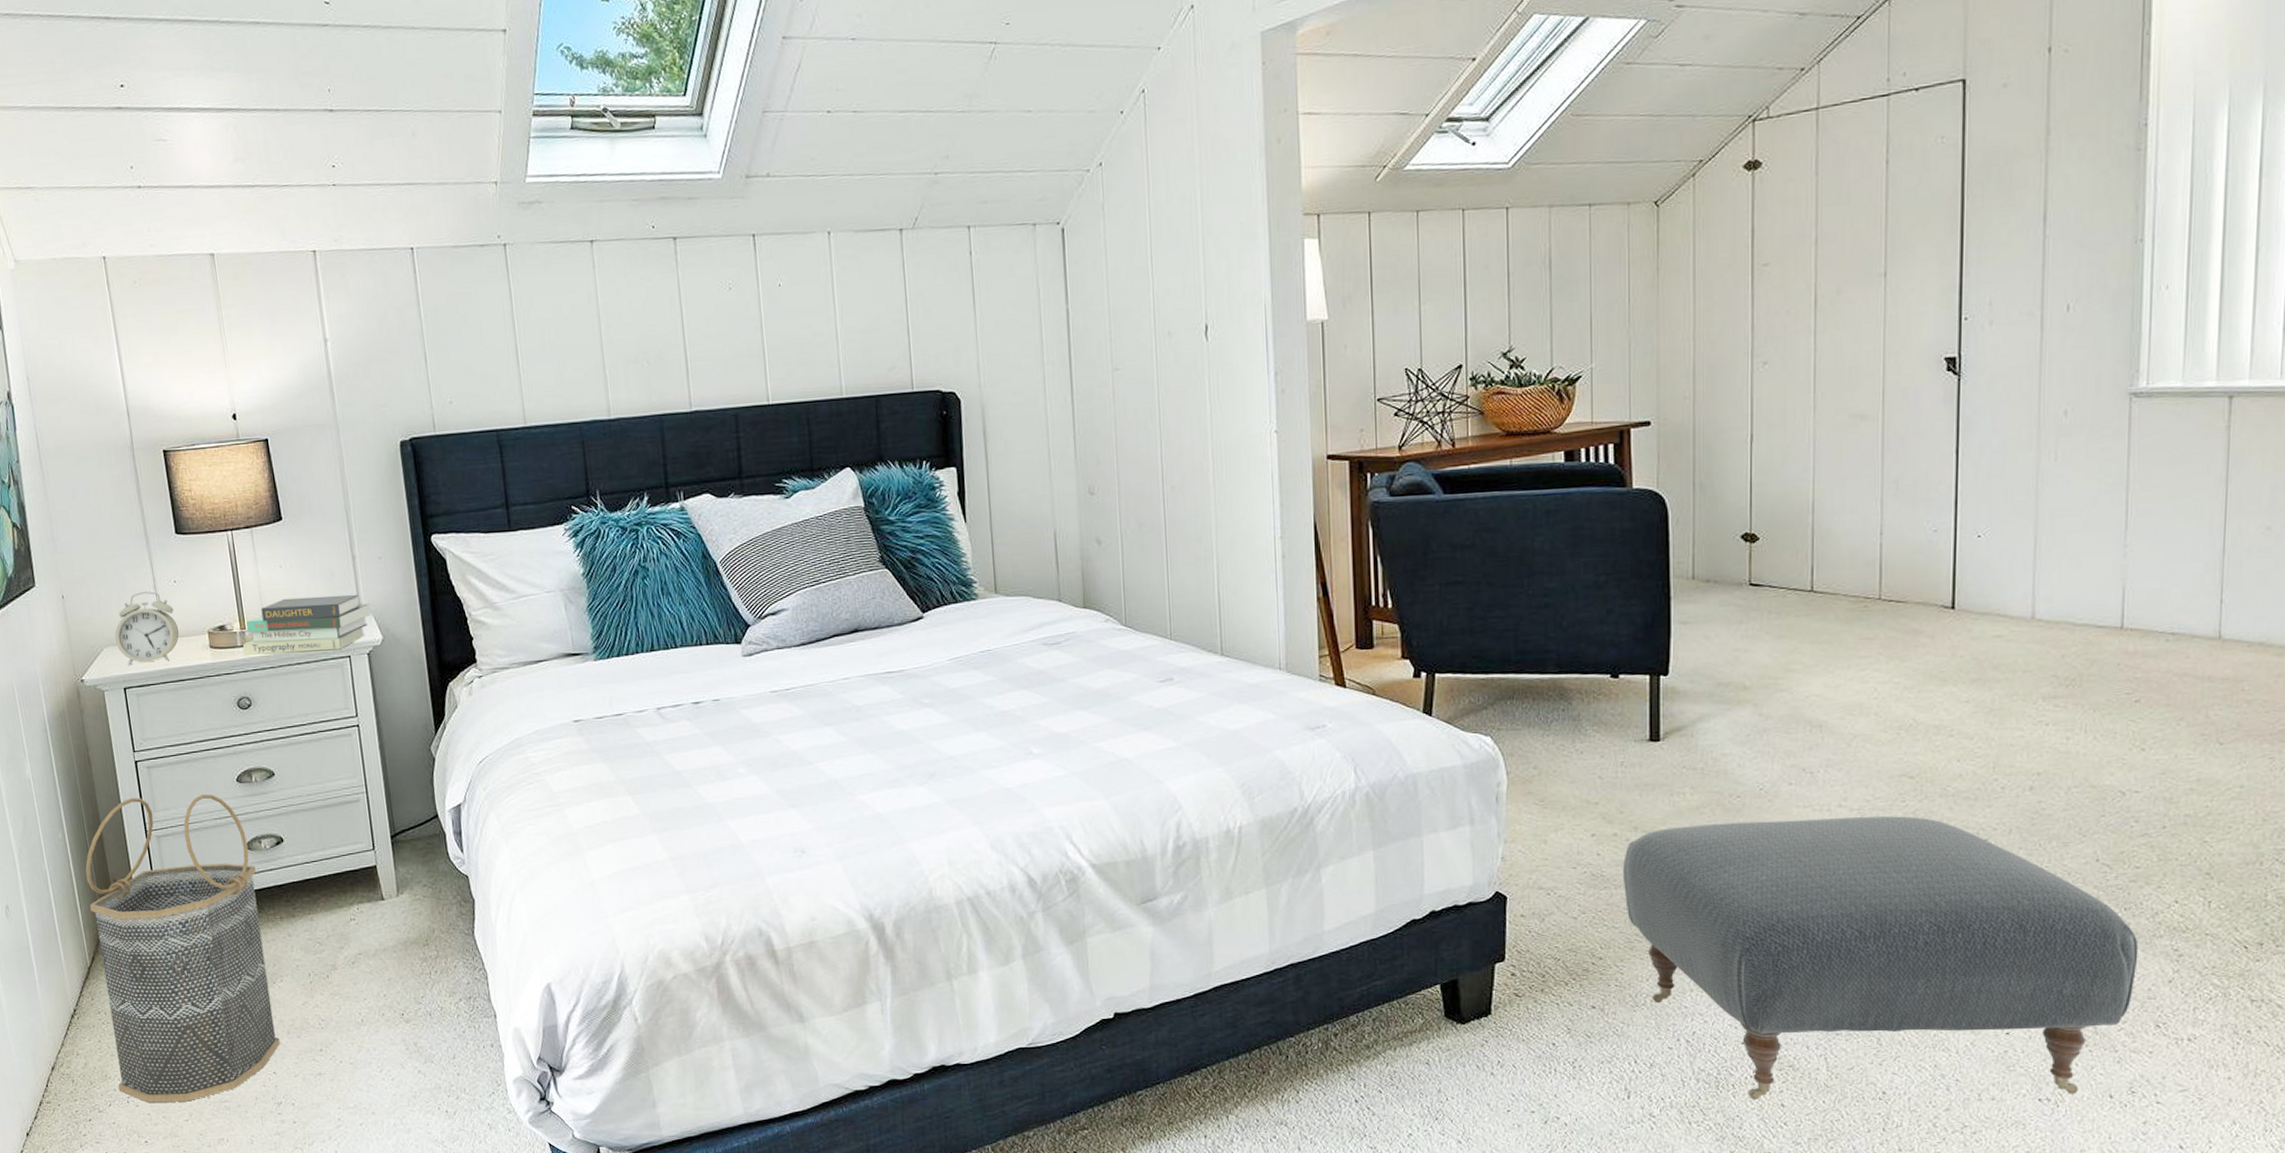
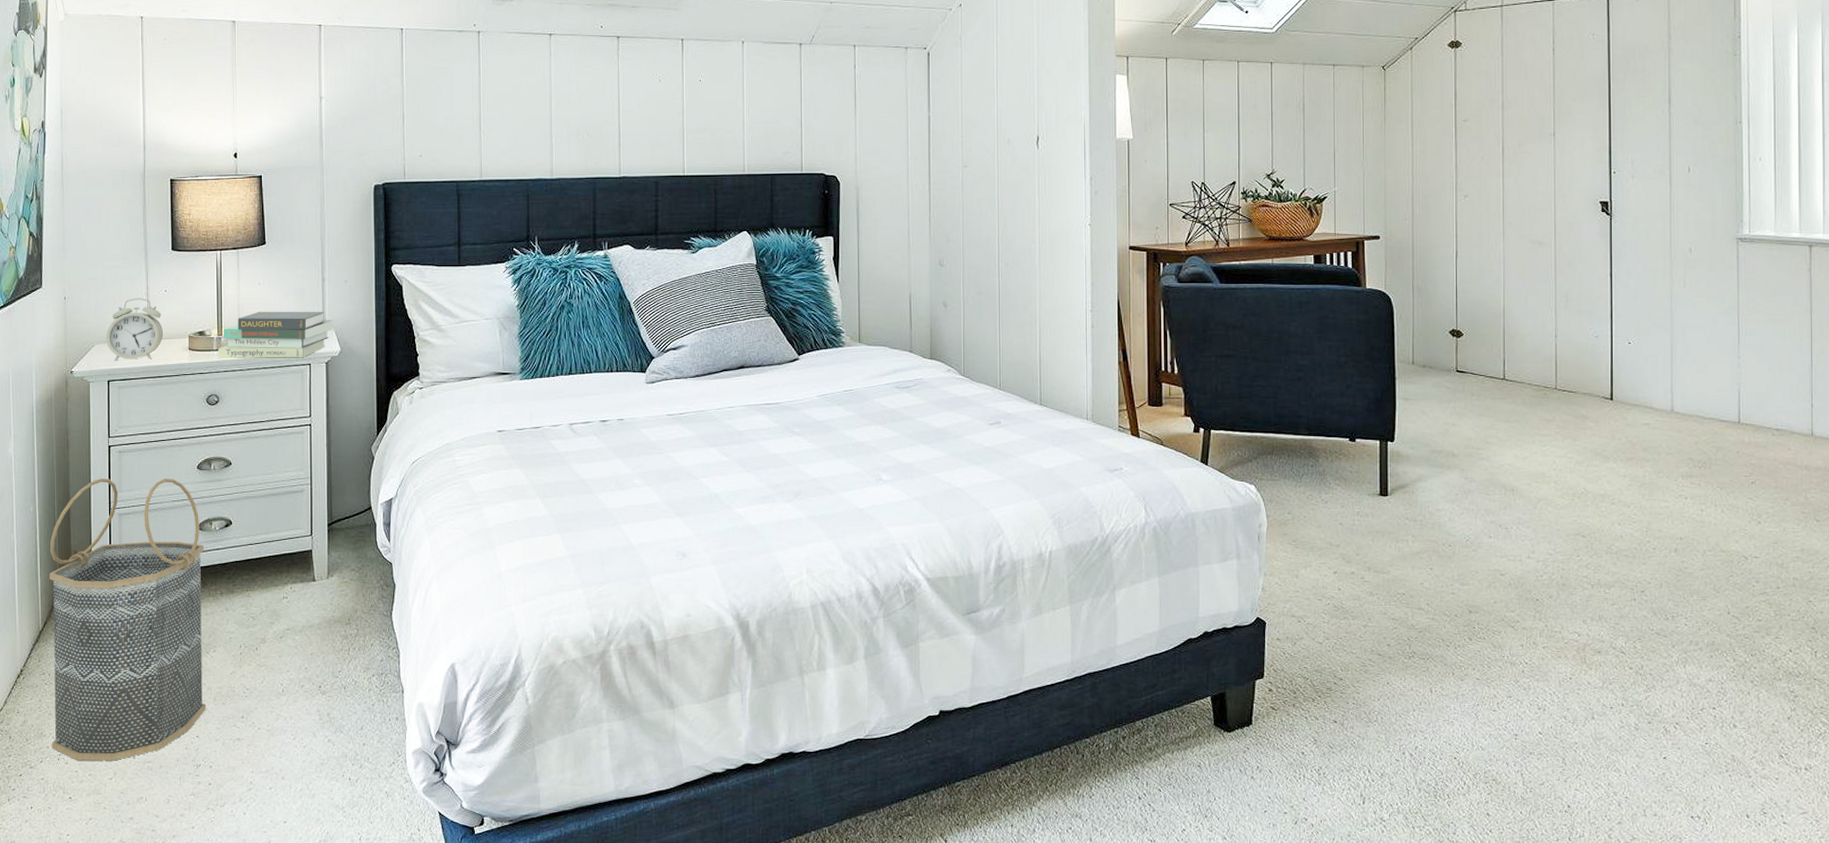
ottoman: present [1622,816,2139,1100] -> none [1358,567,1763,813]

